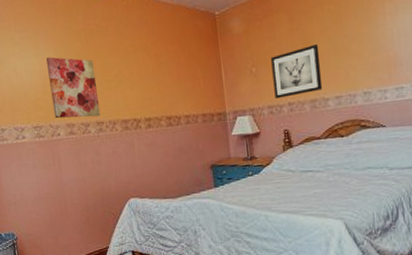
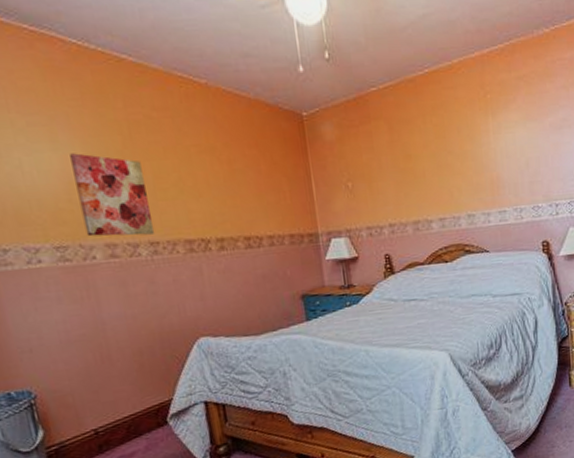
wall art: present [271,44,323,99] -> none [369,160,426,219]

